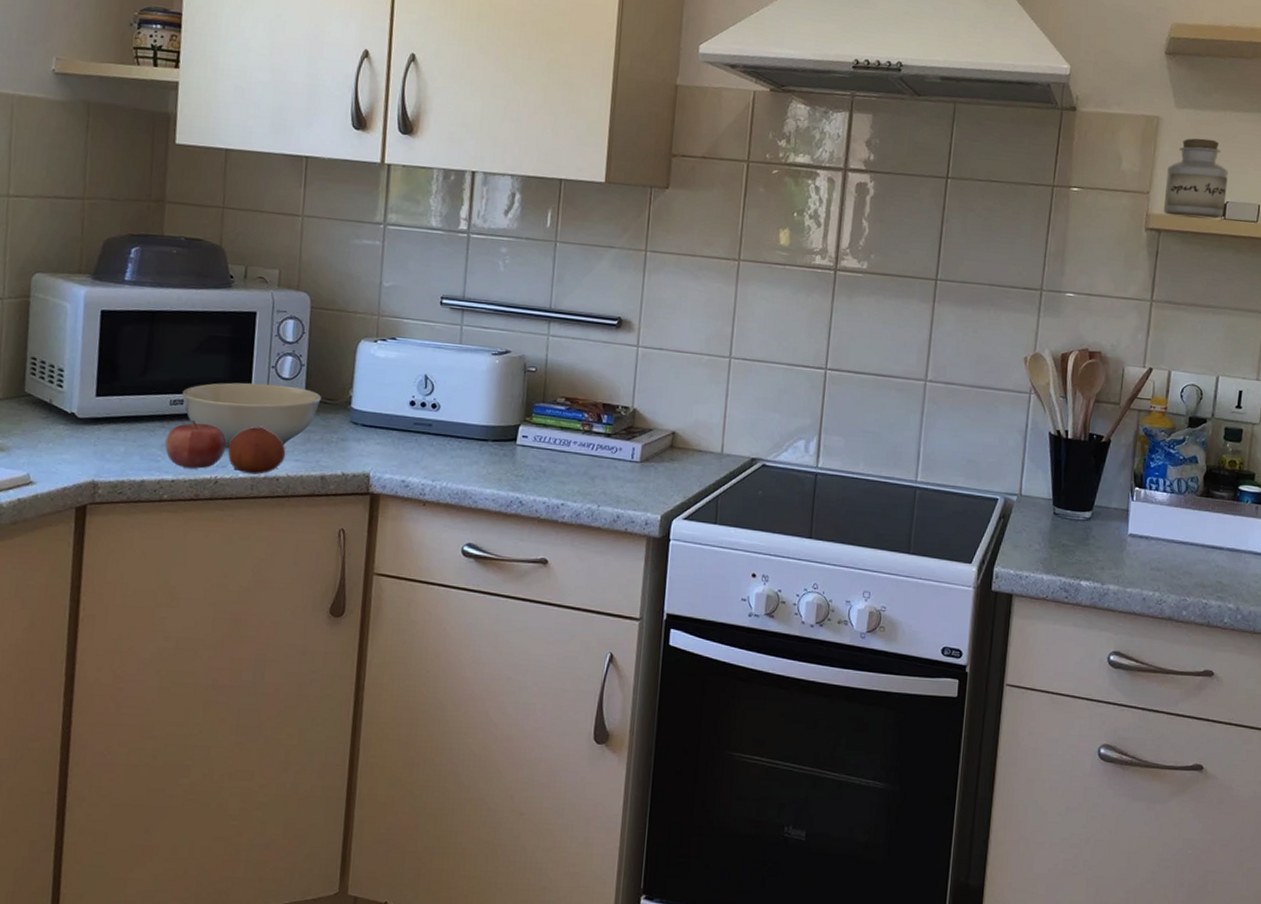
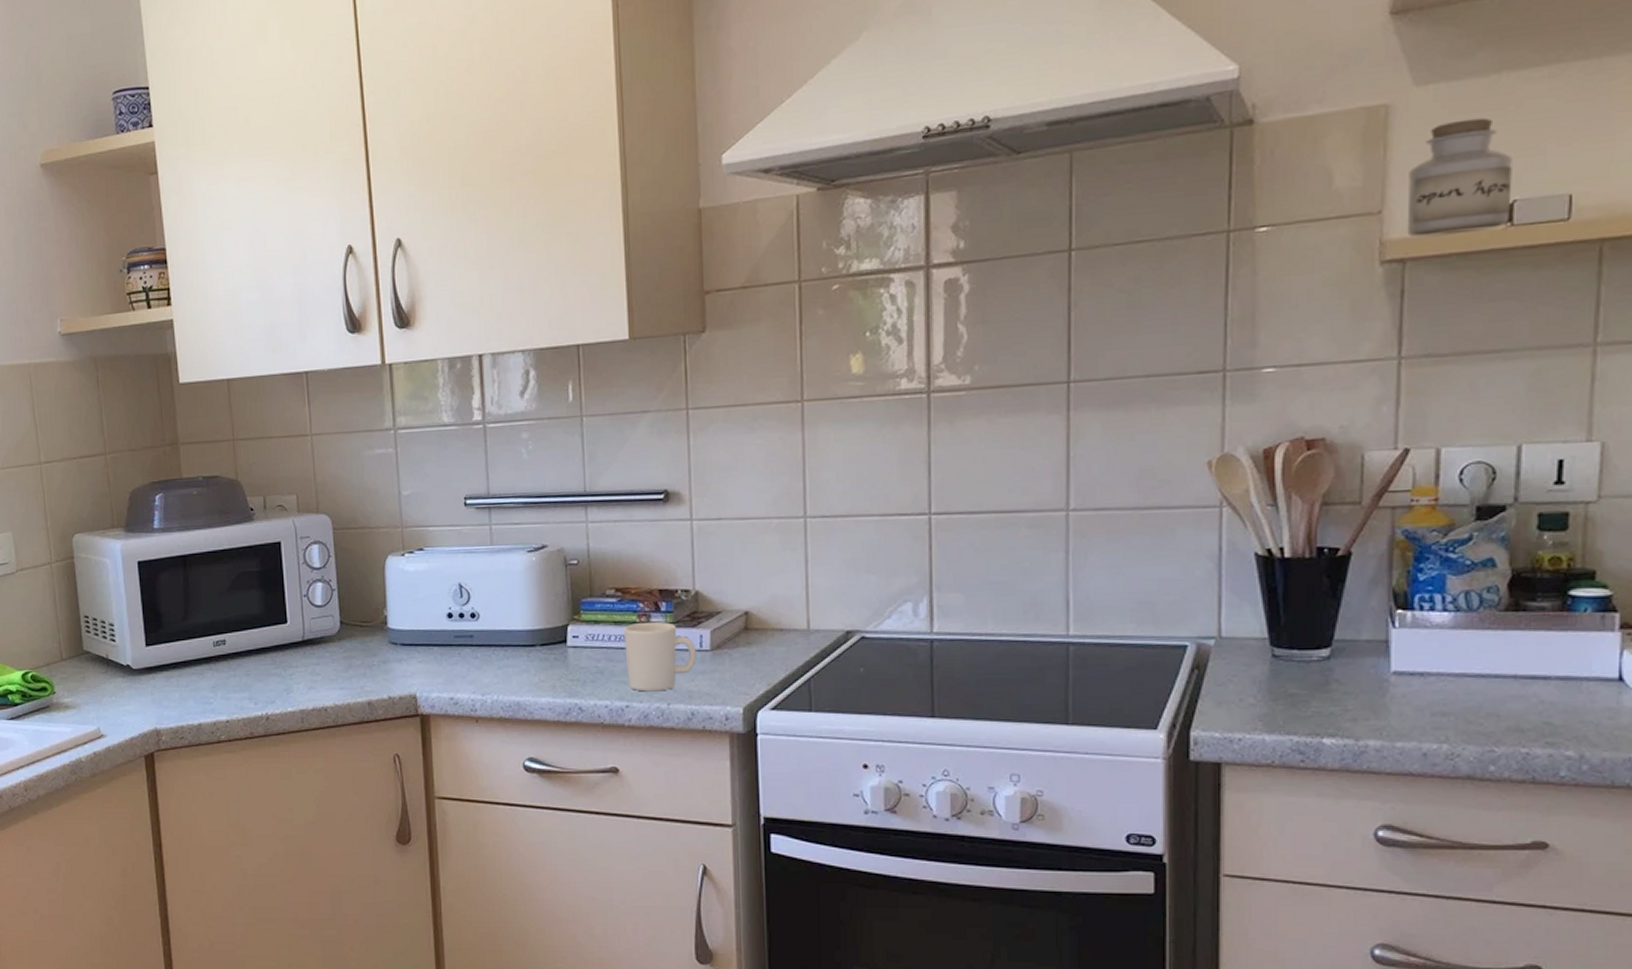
fruit: present [165,419,227,469] -> none [215,658,272,707]
bowl: present [182,382,322,447] -> none [223,613,357,682]
fruit: present [228,426,286,475] -> none [275,658,330,707]
mug: none [566,430,628,494] -> present [623,621,697,692]

